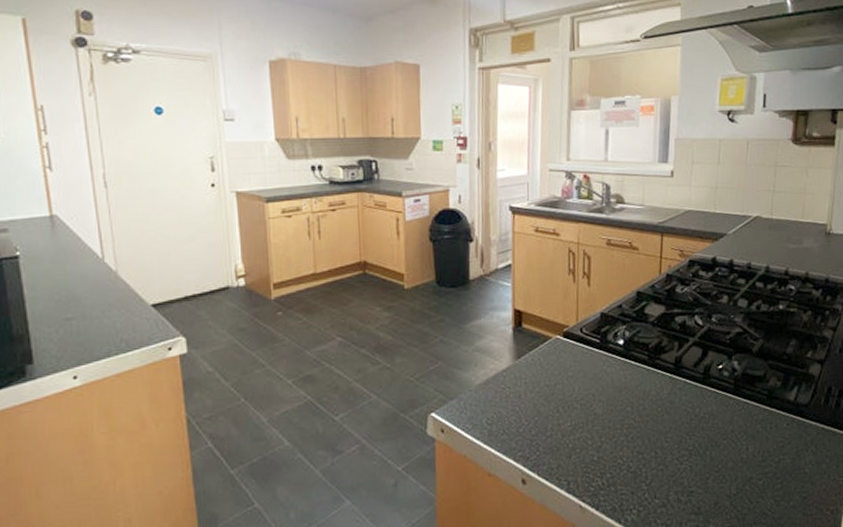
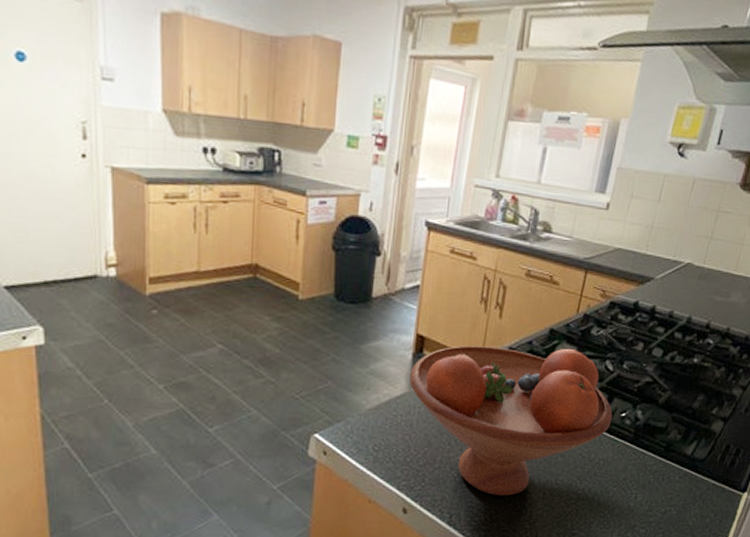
fruit bowl: none [512,307,710,459] -> present [409,345,613,496]

